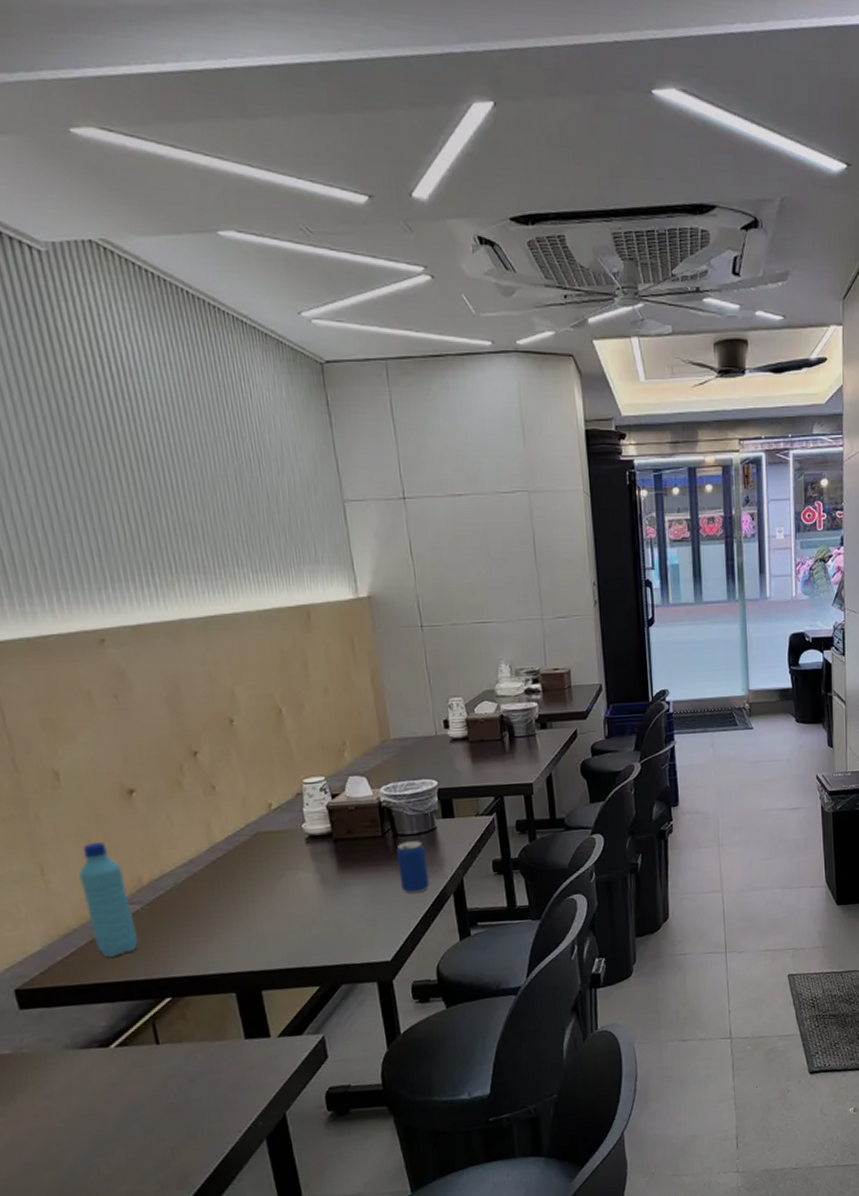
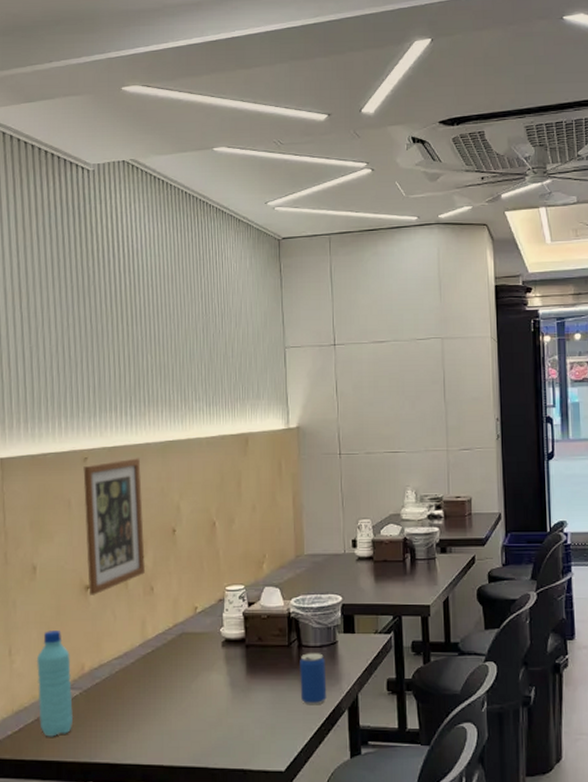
wall art: none [101,637,202,800] -> present [83,458,146,595]

